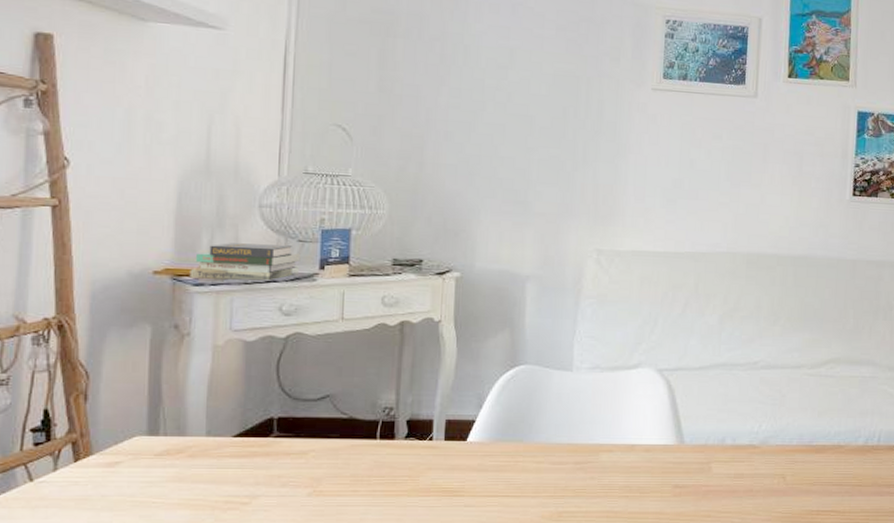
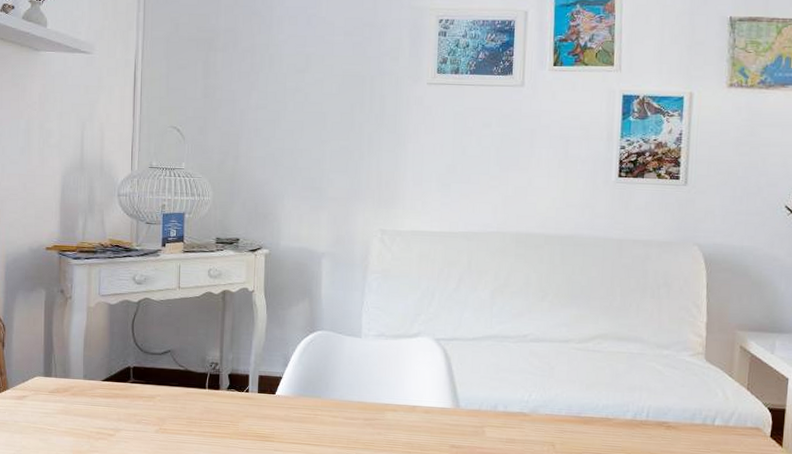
books: present [189,243,301,281] -> none [70,225,148,256]

